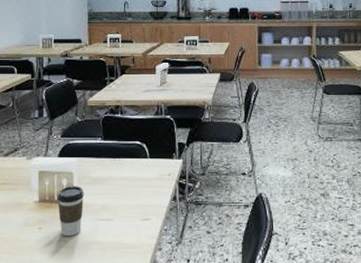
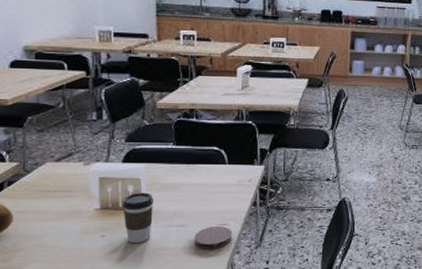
coaster: none [119,220,155,245] -> present [194,225,233,249]

